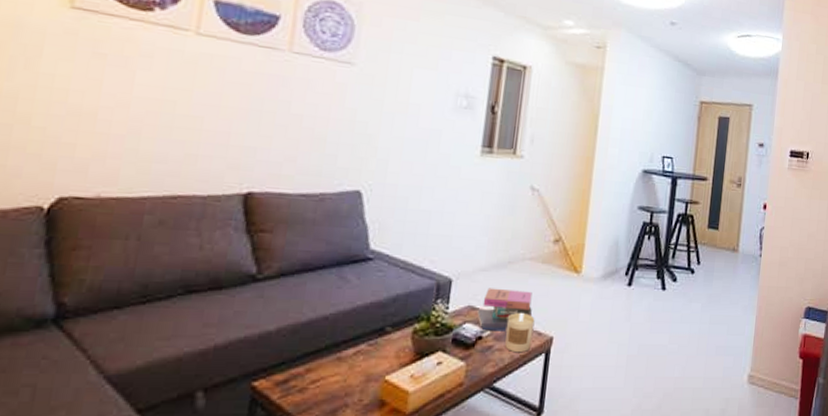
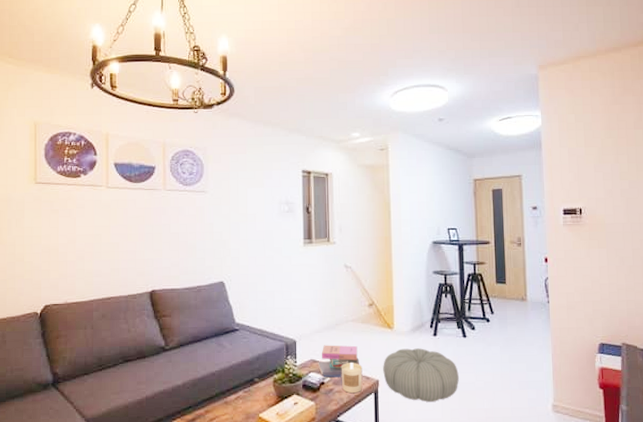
pouf: none [560,299,651,367] -> present [383,348,459,402]

